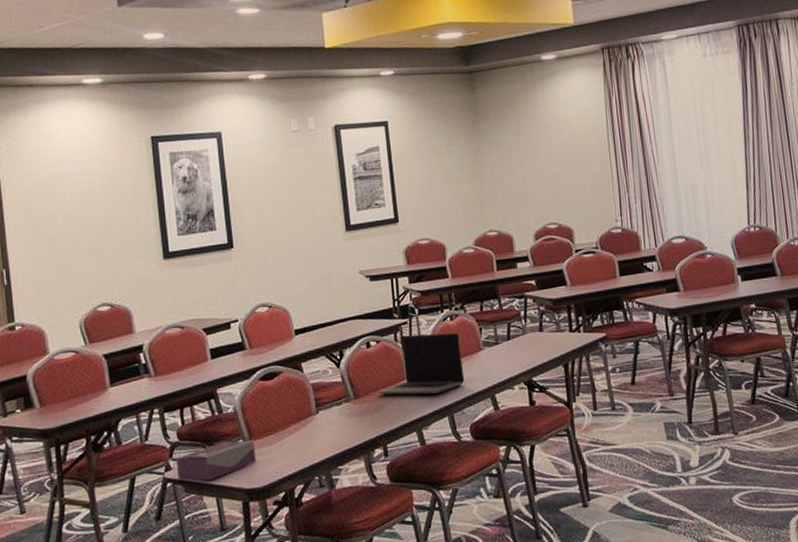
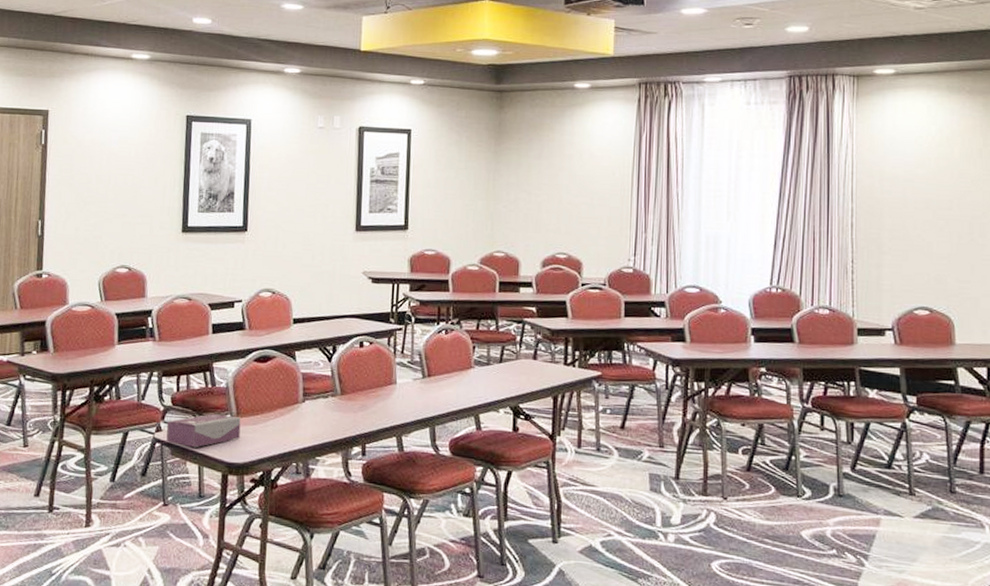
laptop computer: present [378,333,465,395] -> none [364,341,452,403]

